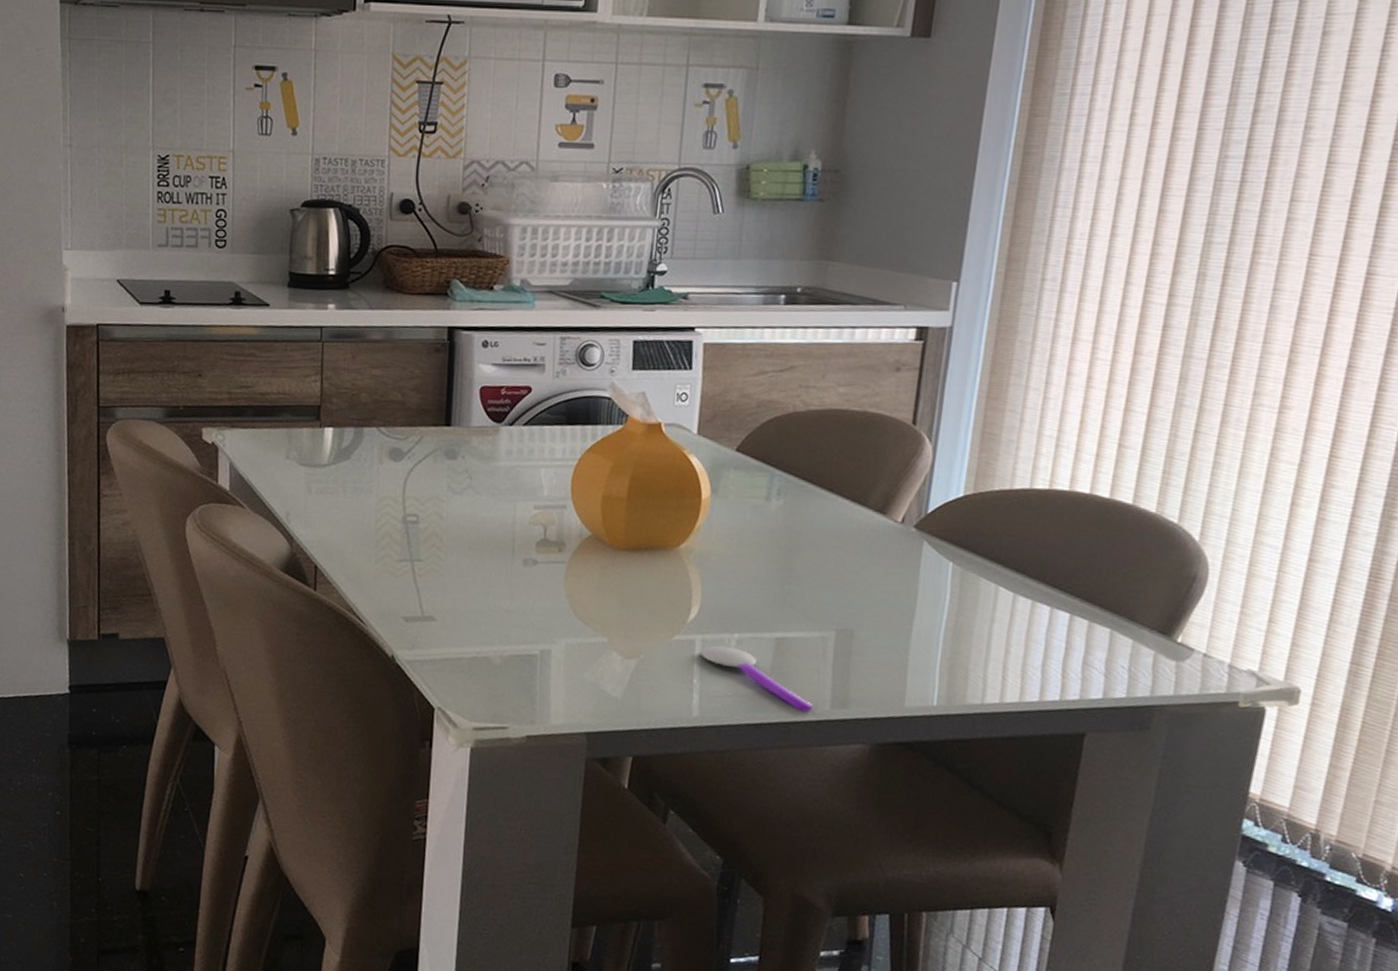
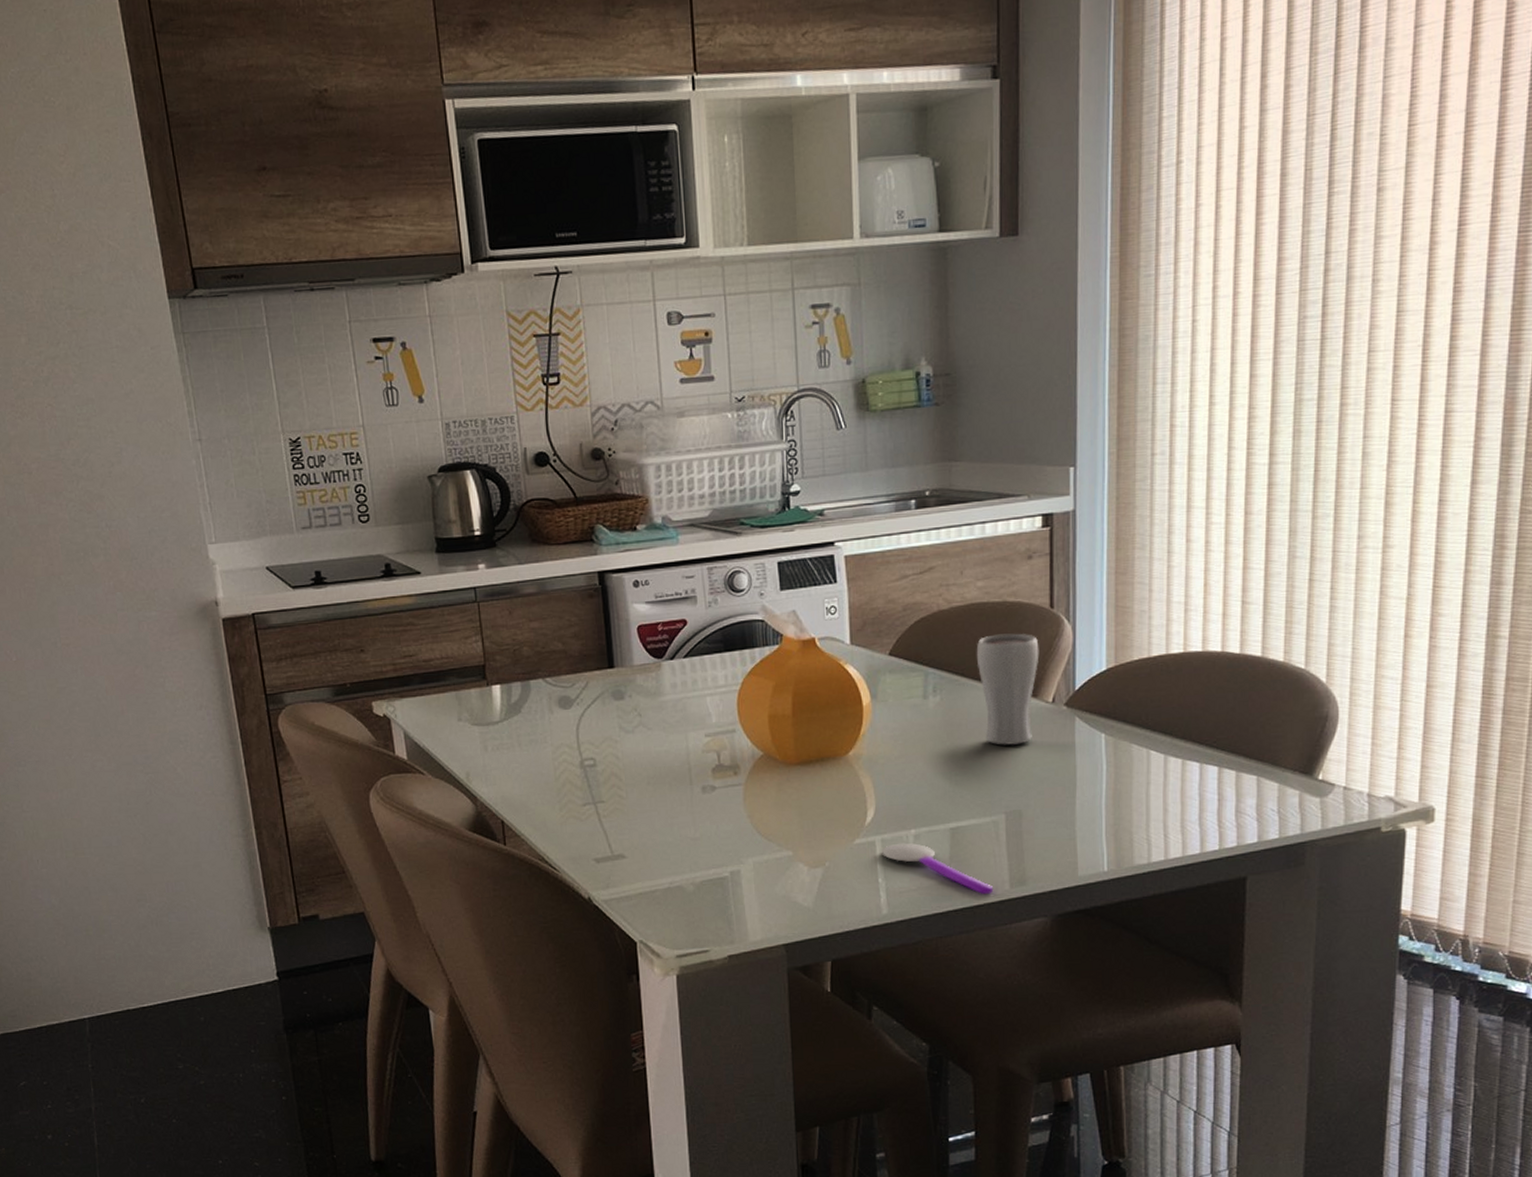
drinking glass: none [825,444,896,561] -> present [976,633,1039,745]

